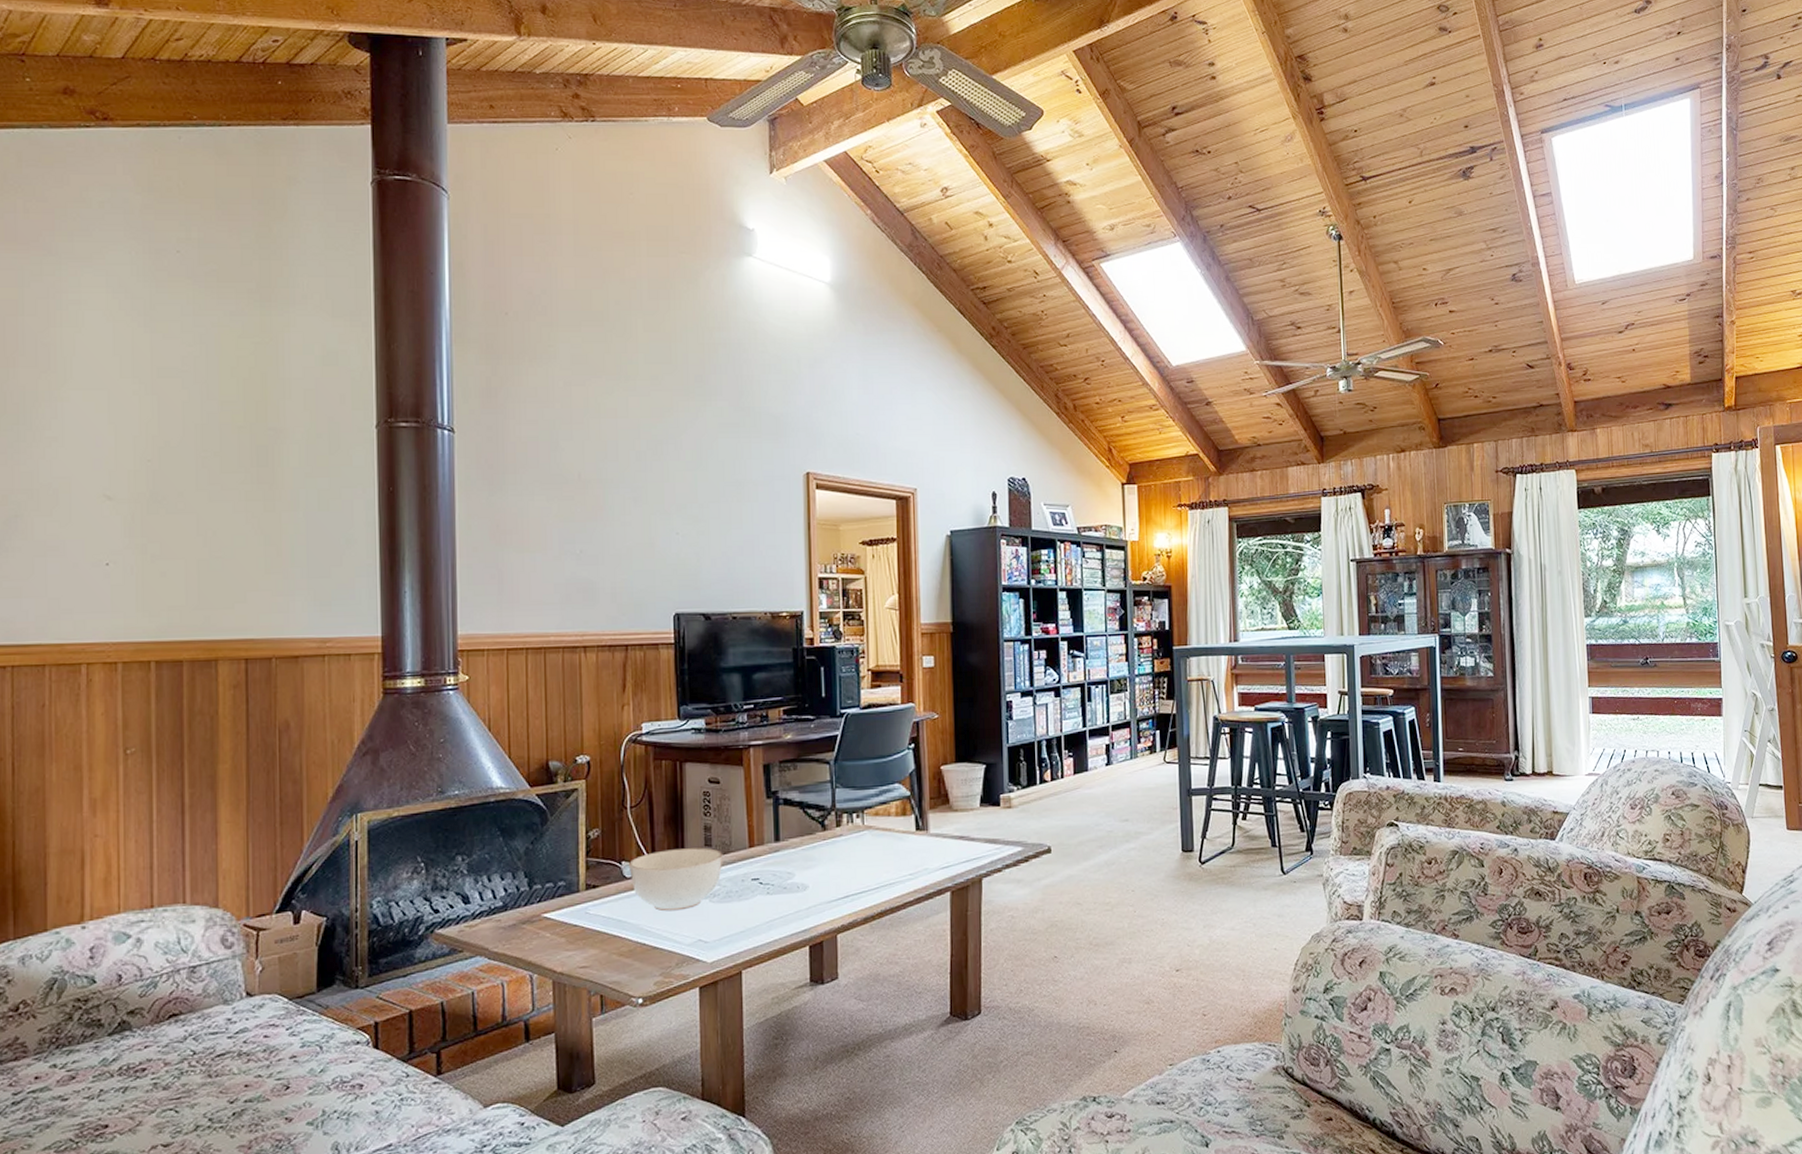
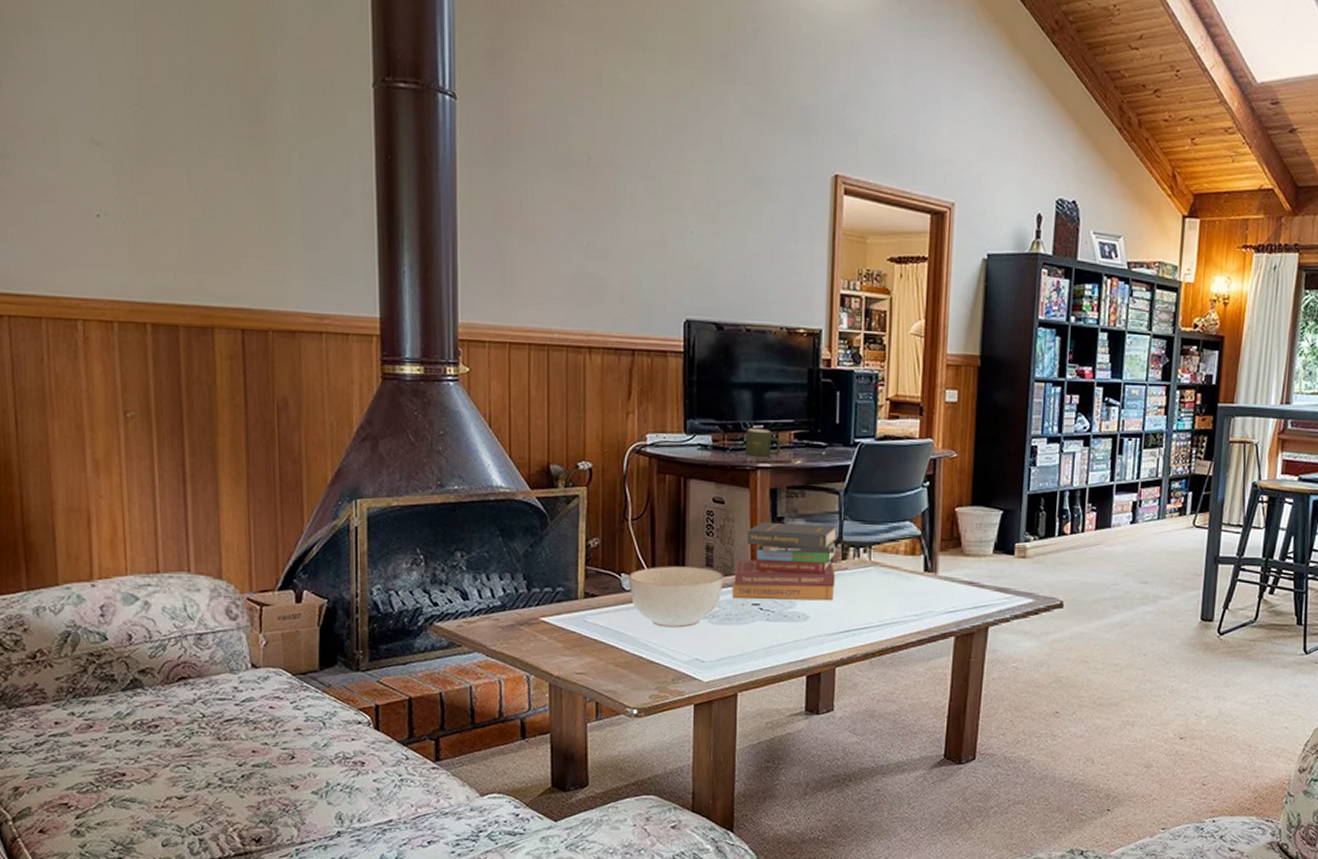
books: none [732,794,832,876] -> present [732,521,837,601]
mug: none [737,708,771,738] -> present [745,428,780,460]

